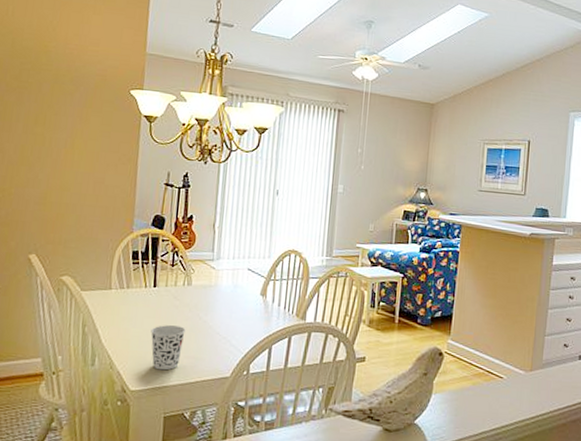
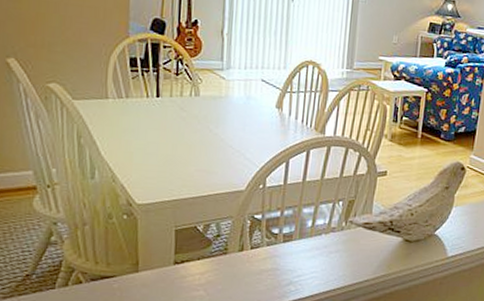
cup: present [151,325,186,371] -> none [156,137,195,184]

